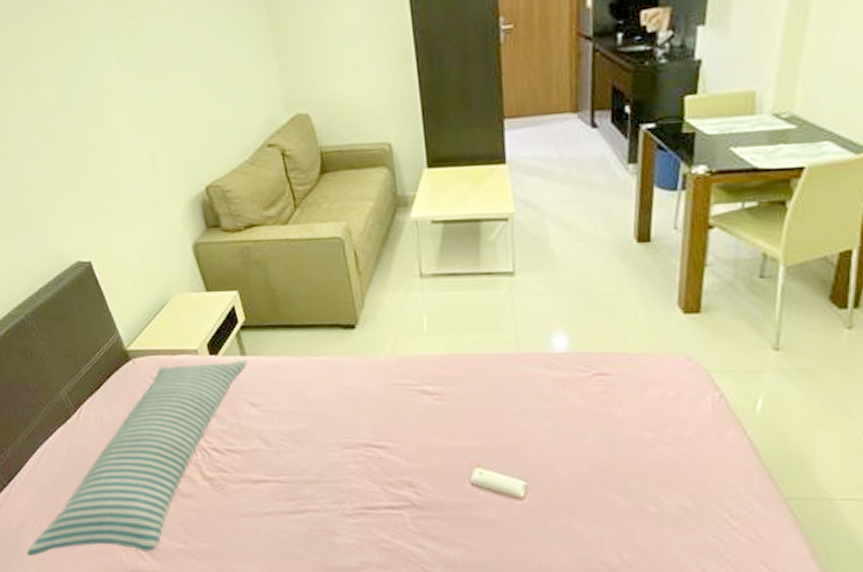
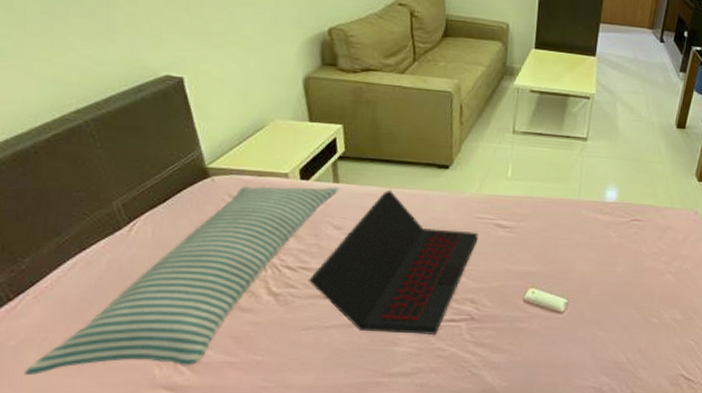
laptop: none [236,358,403,525] -> present [307,189,478,336]

